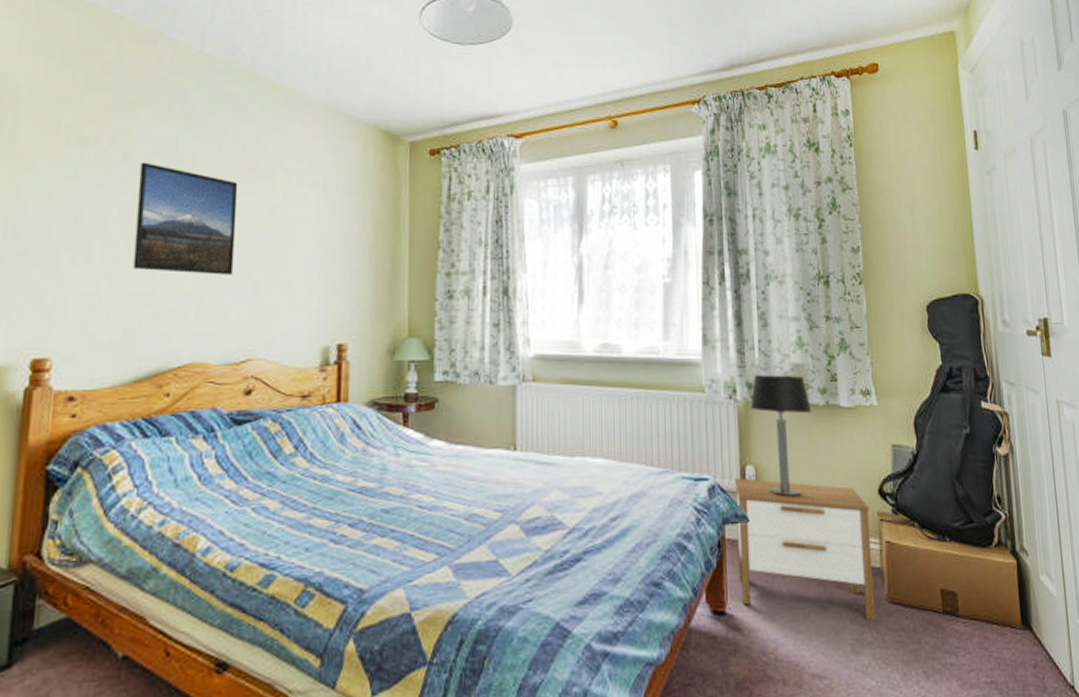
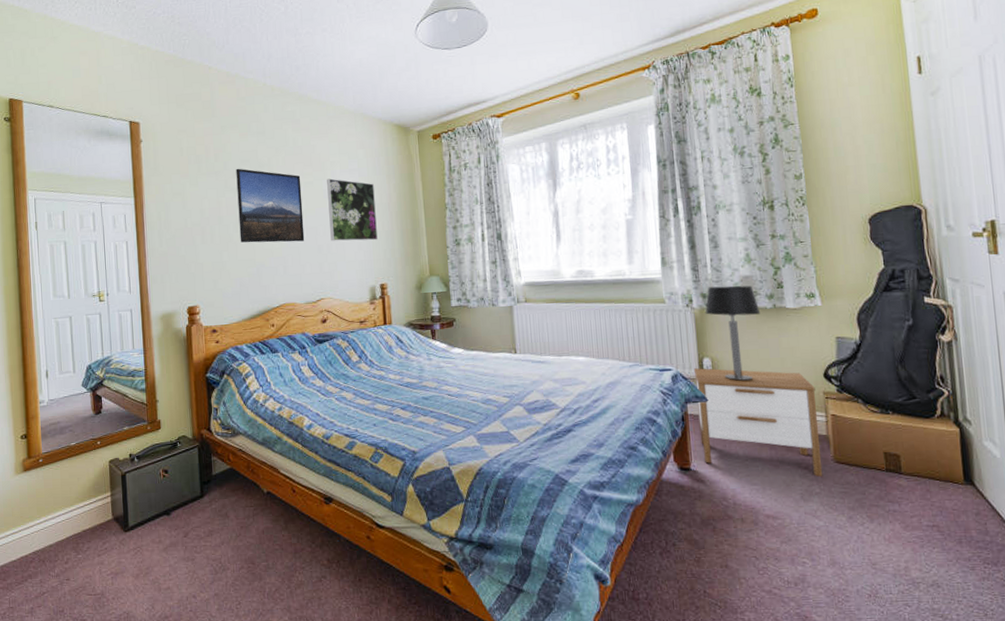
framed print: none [272,191,343,282] -> present [327,178,378,241]

